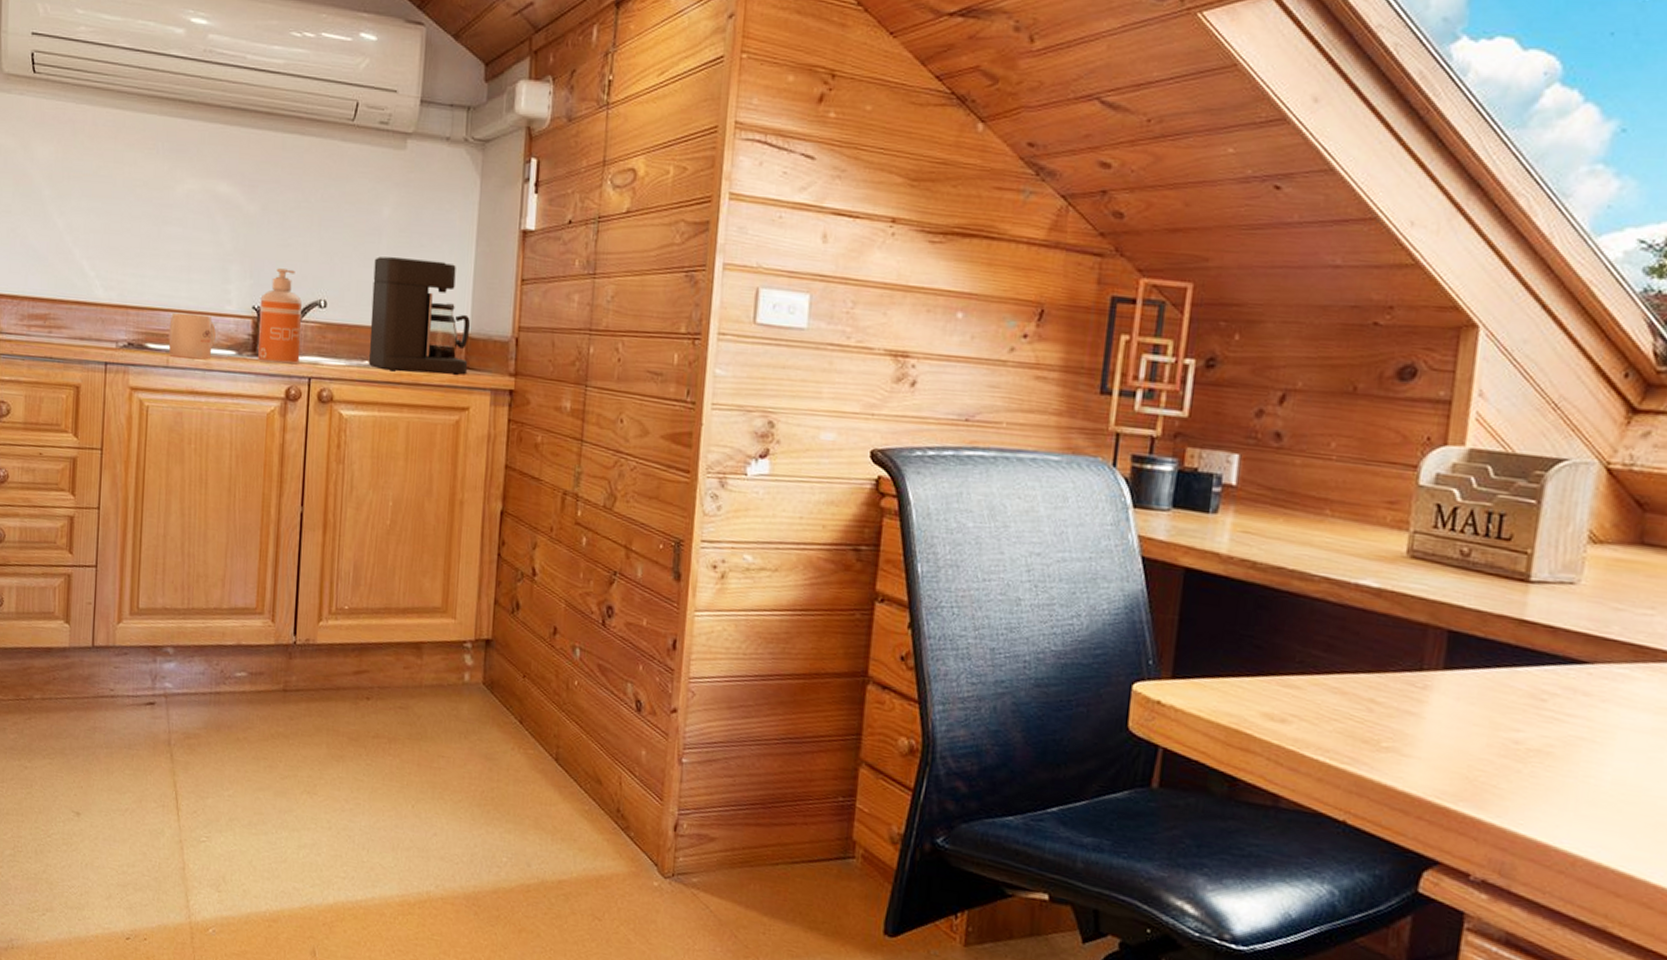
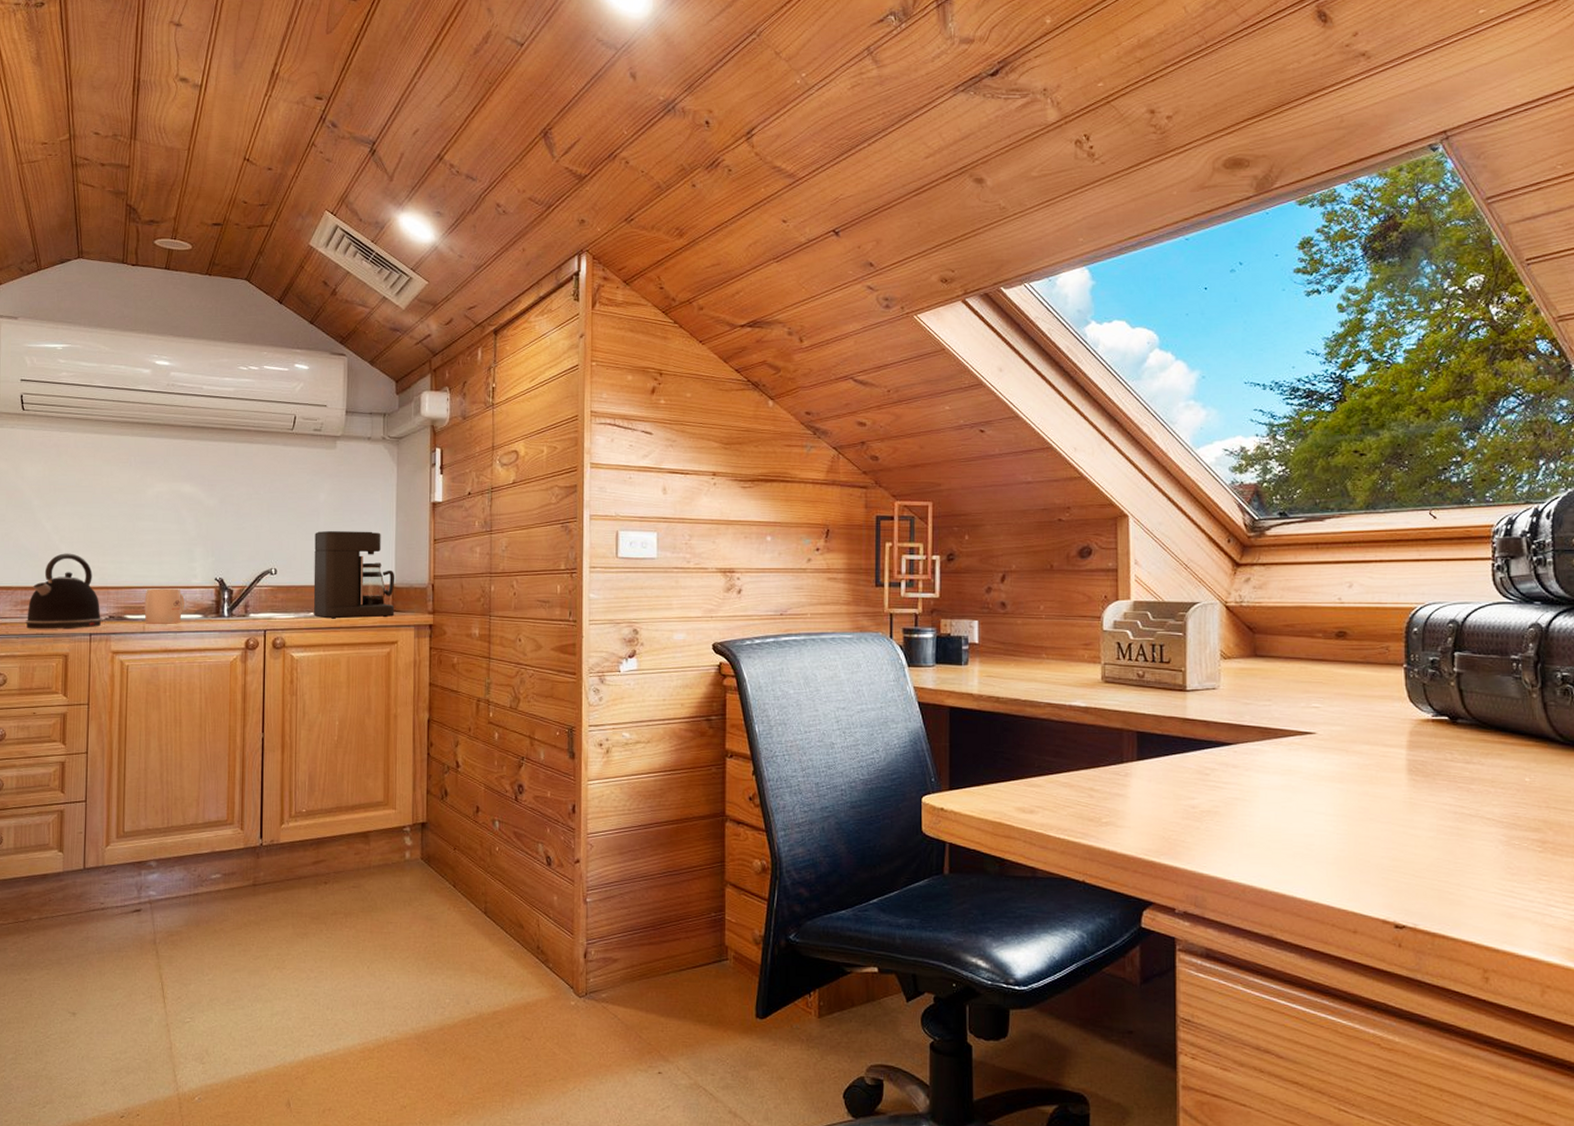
kettle: none [32,259,120,356] -> present [25,553,102,629]
soap dispenser: present [258,268,302,366] -> none [220,547,257,622]

